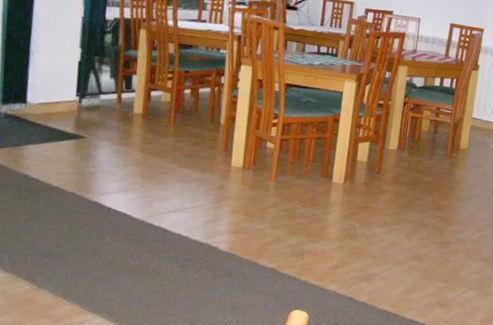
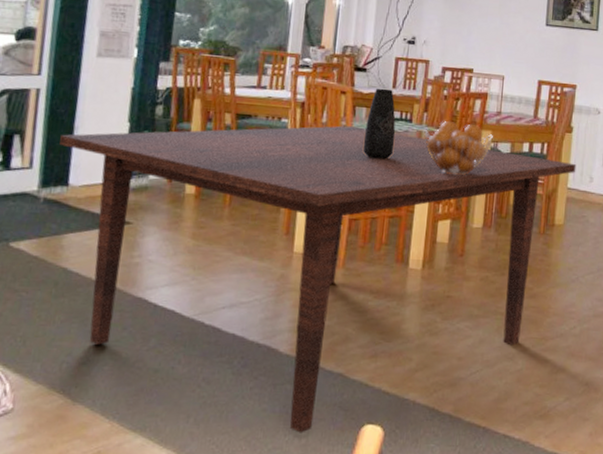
table: none [17,57,481,316] -> present [60,125,576,433]
vase: none [293,25,323,89] -> present [362,88,396,160]
fruit basket: none [348,56,409,104] -> present [424,120,493,175]

